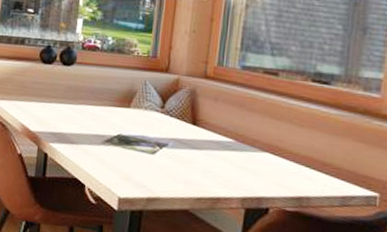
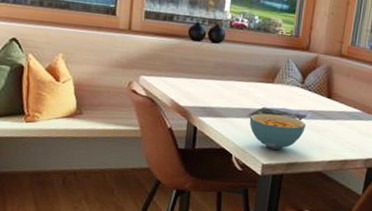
cereal bowl: none [103,140,168,182] -> present [249,113,306,150]

